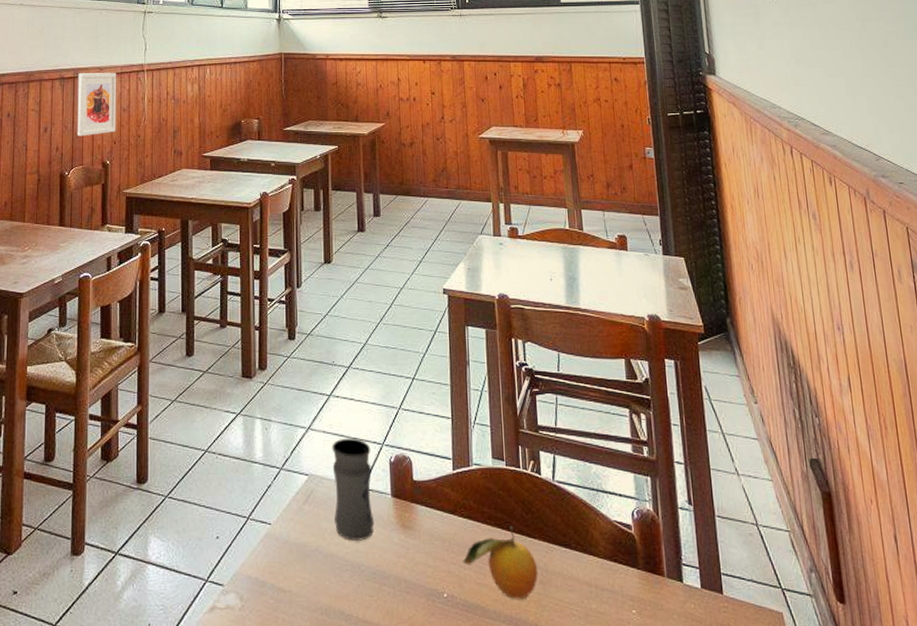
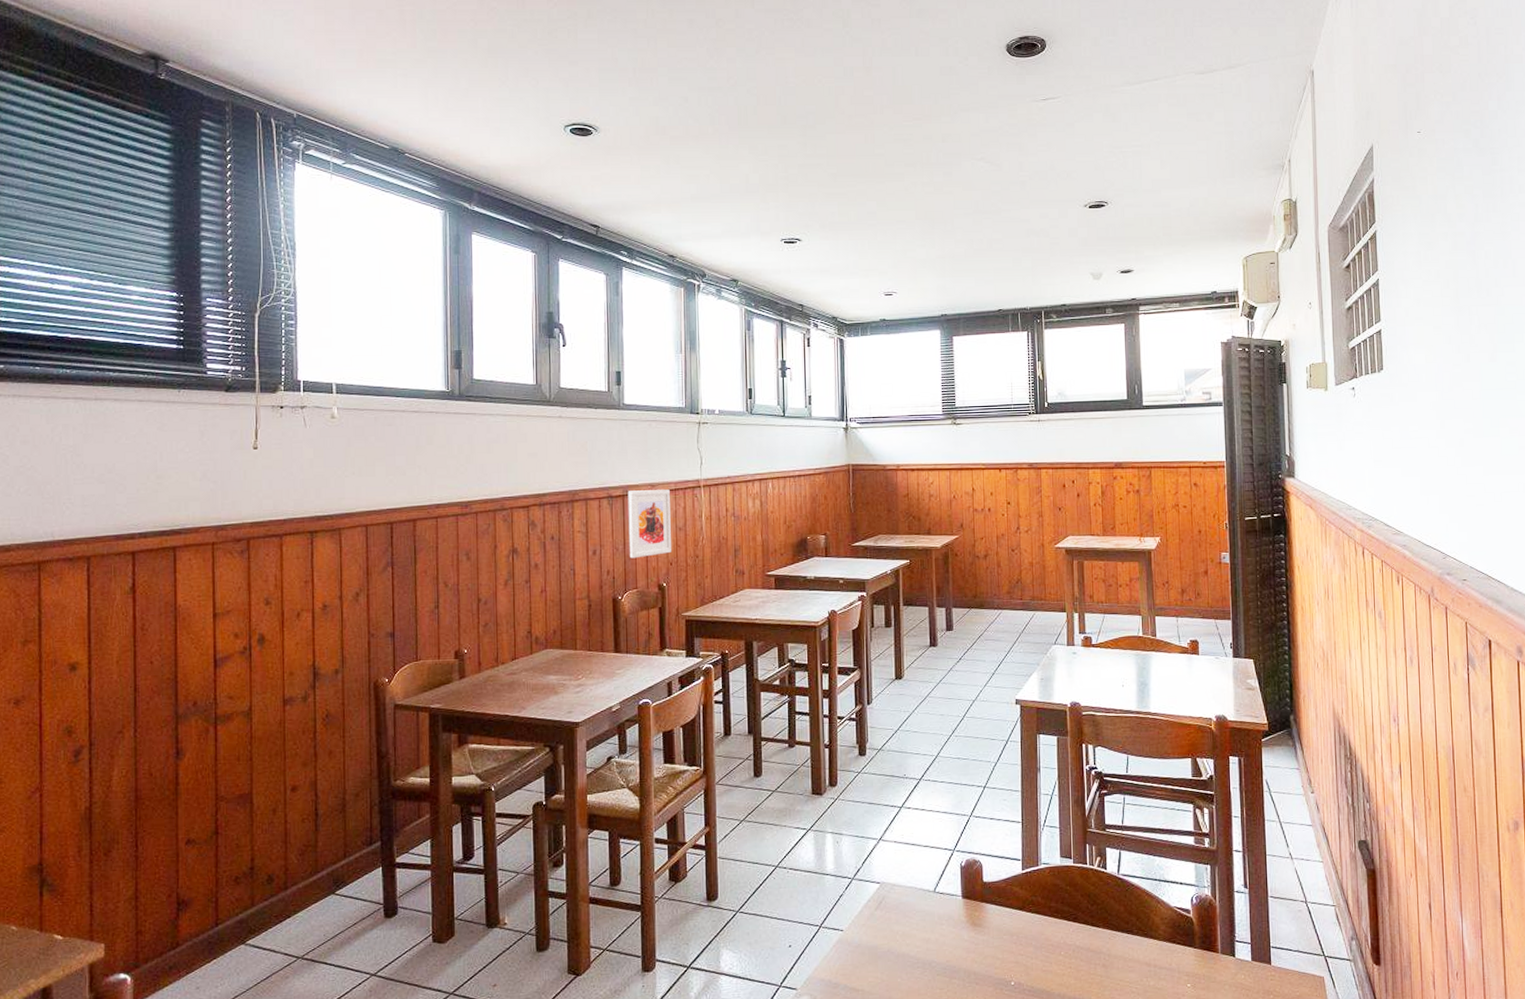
jar: present [332,438,374,541] -> none [903,846,945,941]
fruit: present [462,526,538,600] -> none [1029,917,1101,983]

